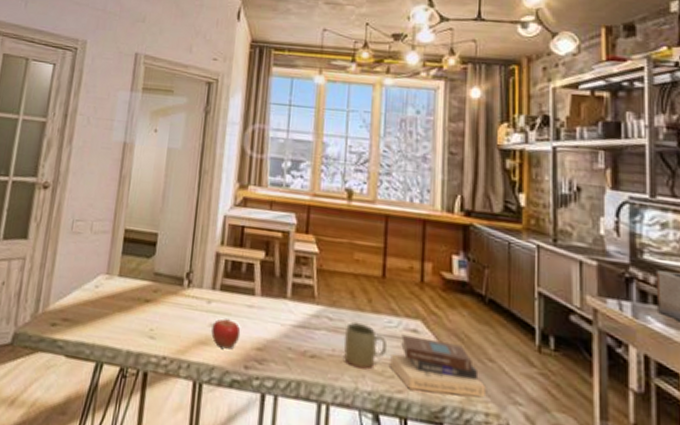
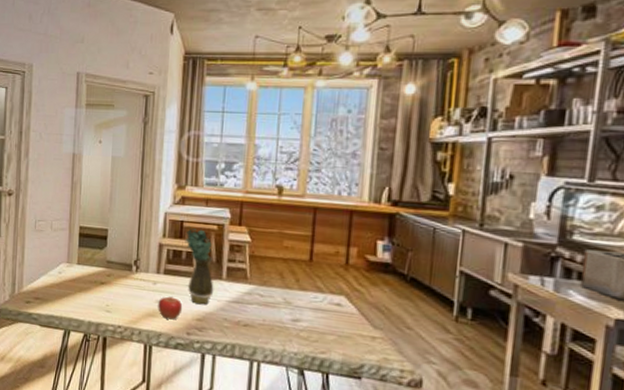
vase: none [245,231,277,330] -> present [185,225,214,305]
mug: present [343,322,388,369] -> none [273,298,313,335]
books: present [389,334,486,399] -> none [314,307,402,359]

